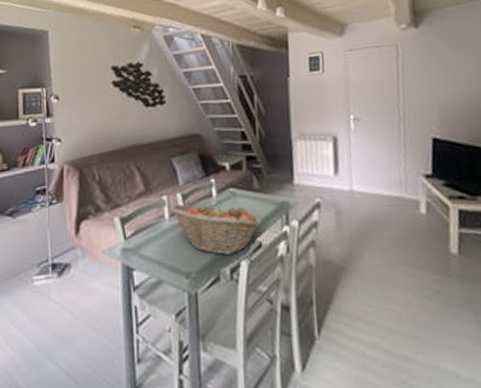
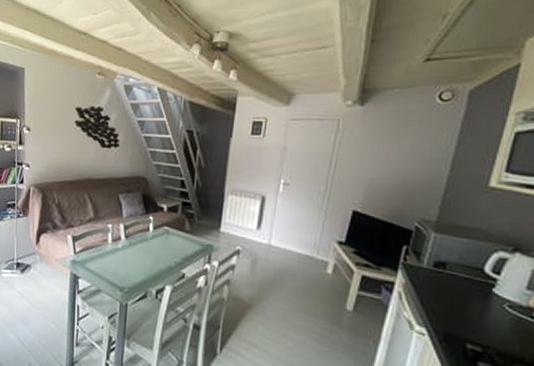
fruit basket: present [170,203,261,255] -> none [113,232,187,279]

